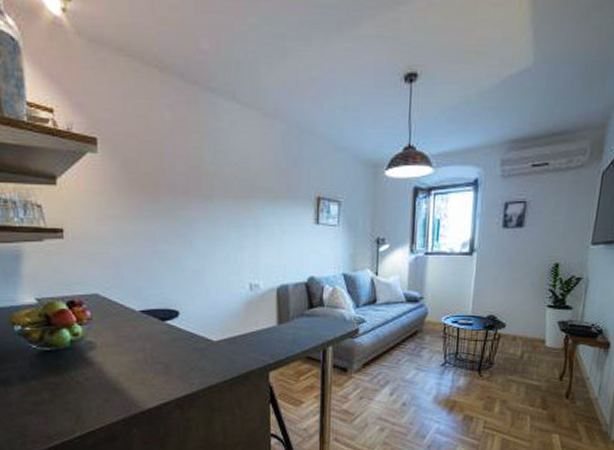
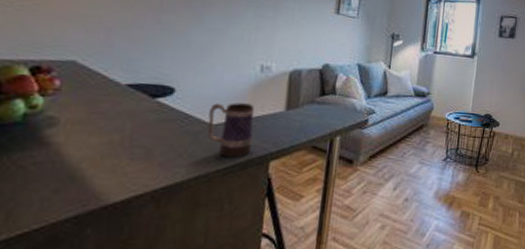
mug: none [210,320,252,370] -> present [207,103,255,158]

